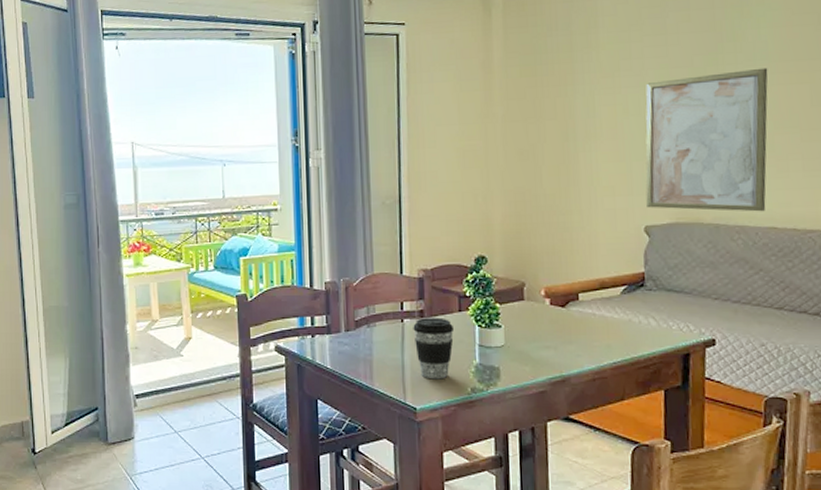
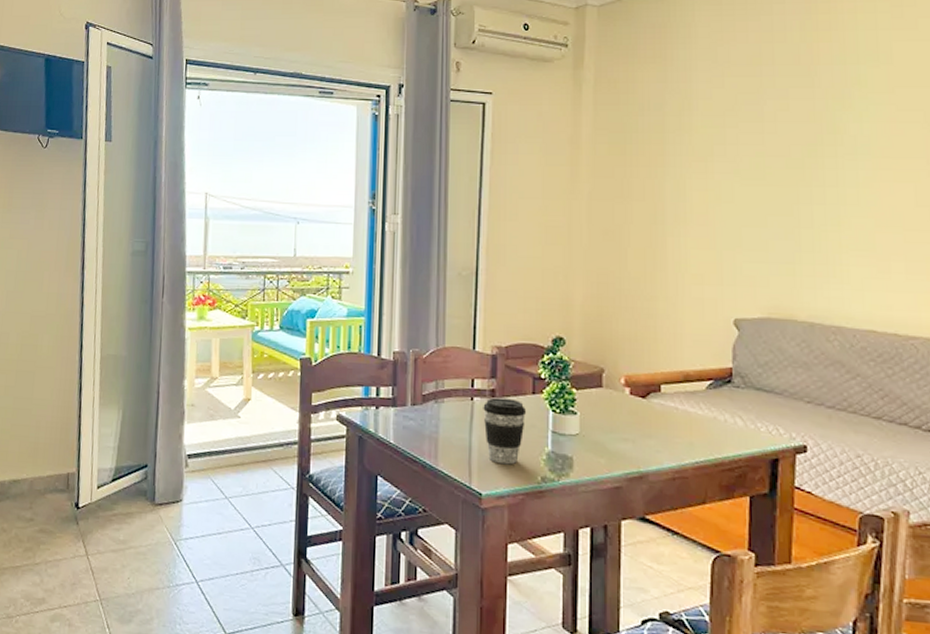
wall art: present [645,67,768,212] -> none [736,163,870,313]

